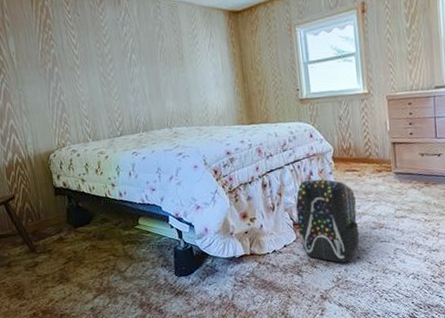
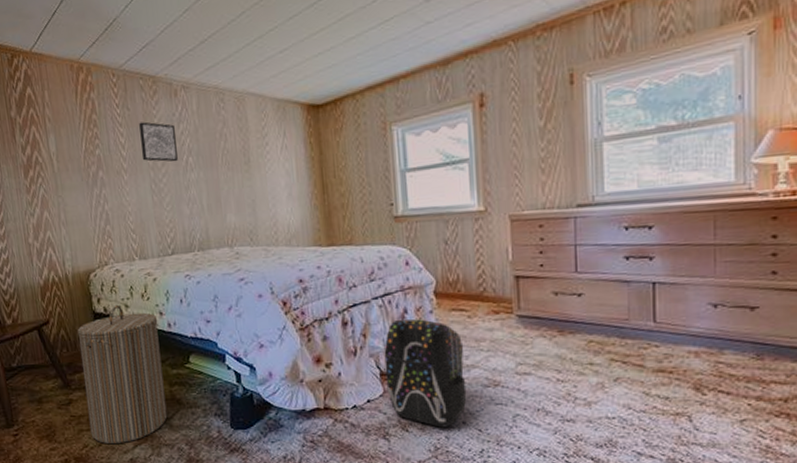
laundry hamper: none [40,179,122,297] -> present [77,304,168,445]
wall art: none [88,25,123,59] -> present [139,121,178,162]

